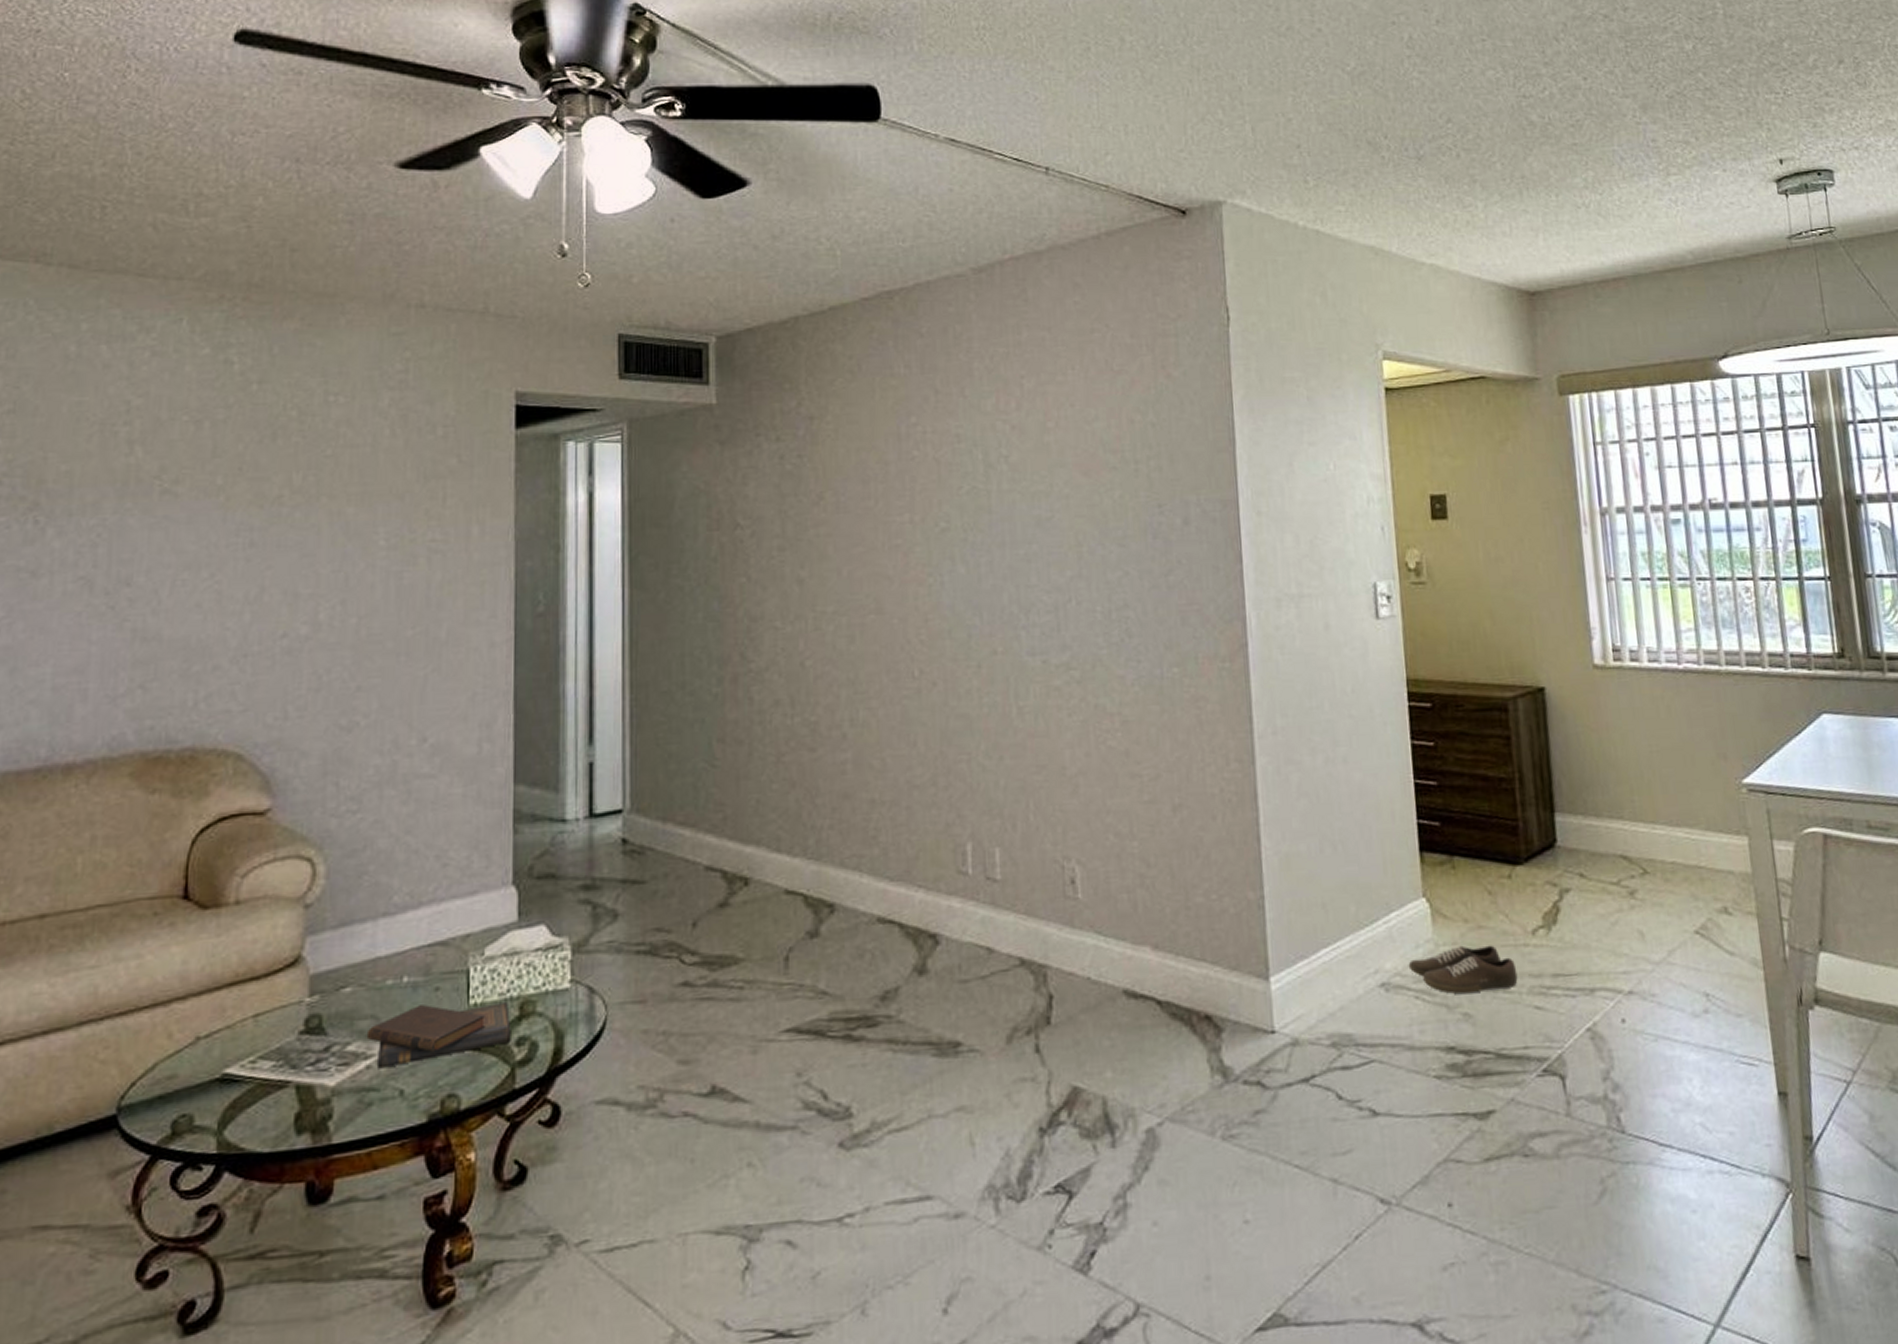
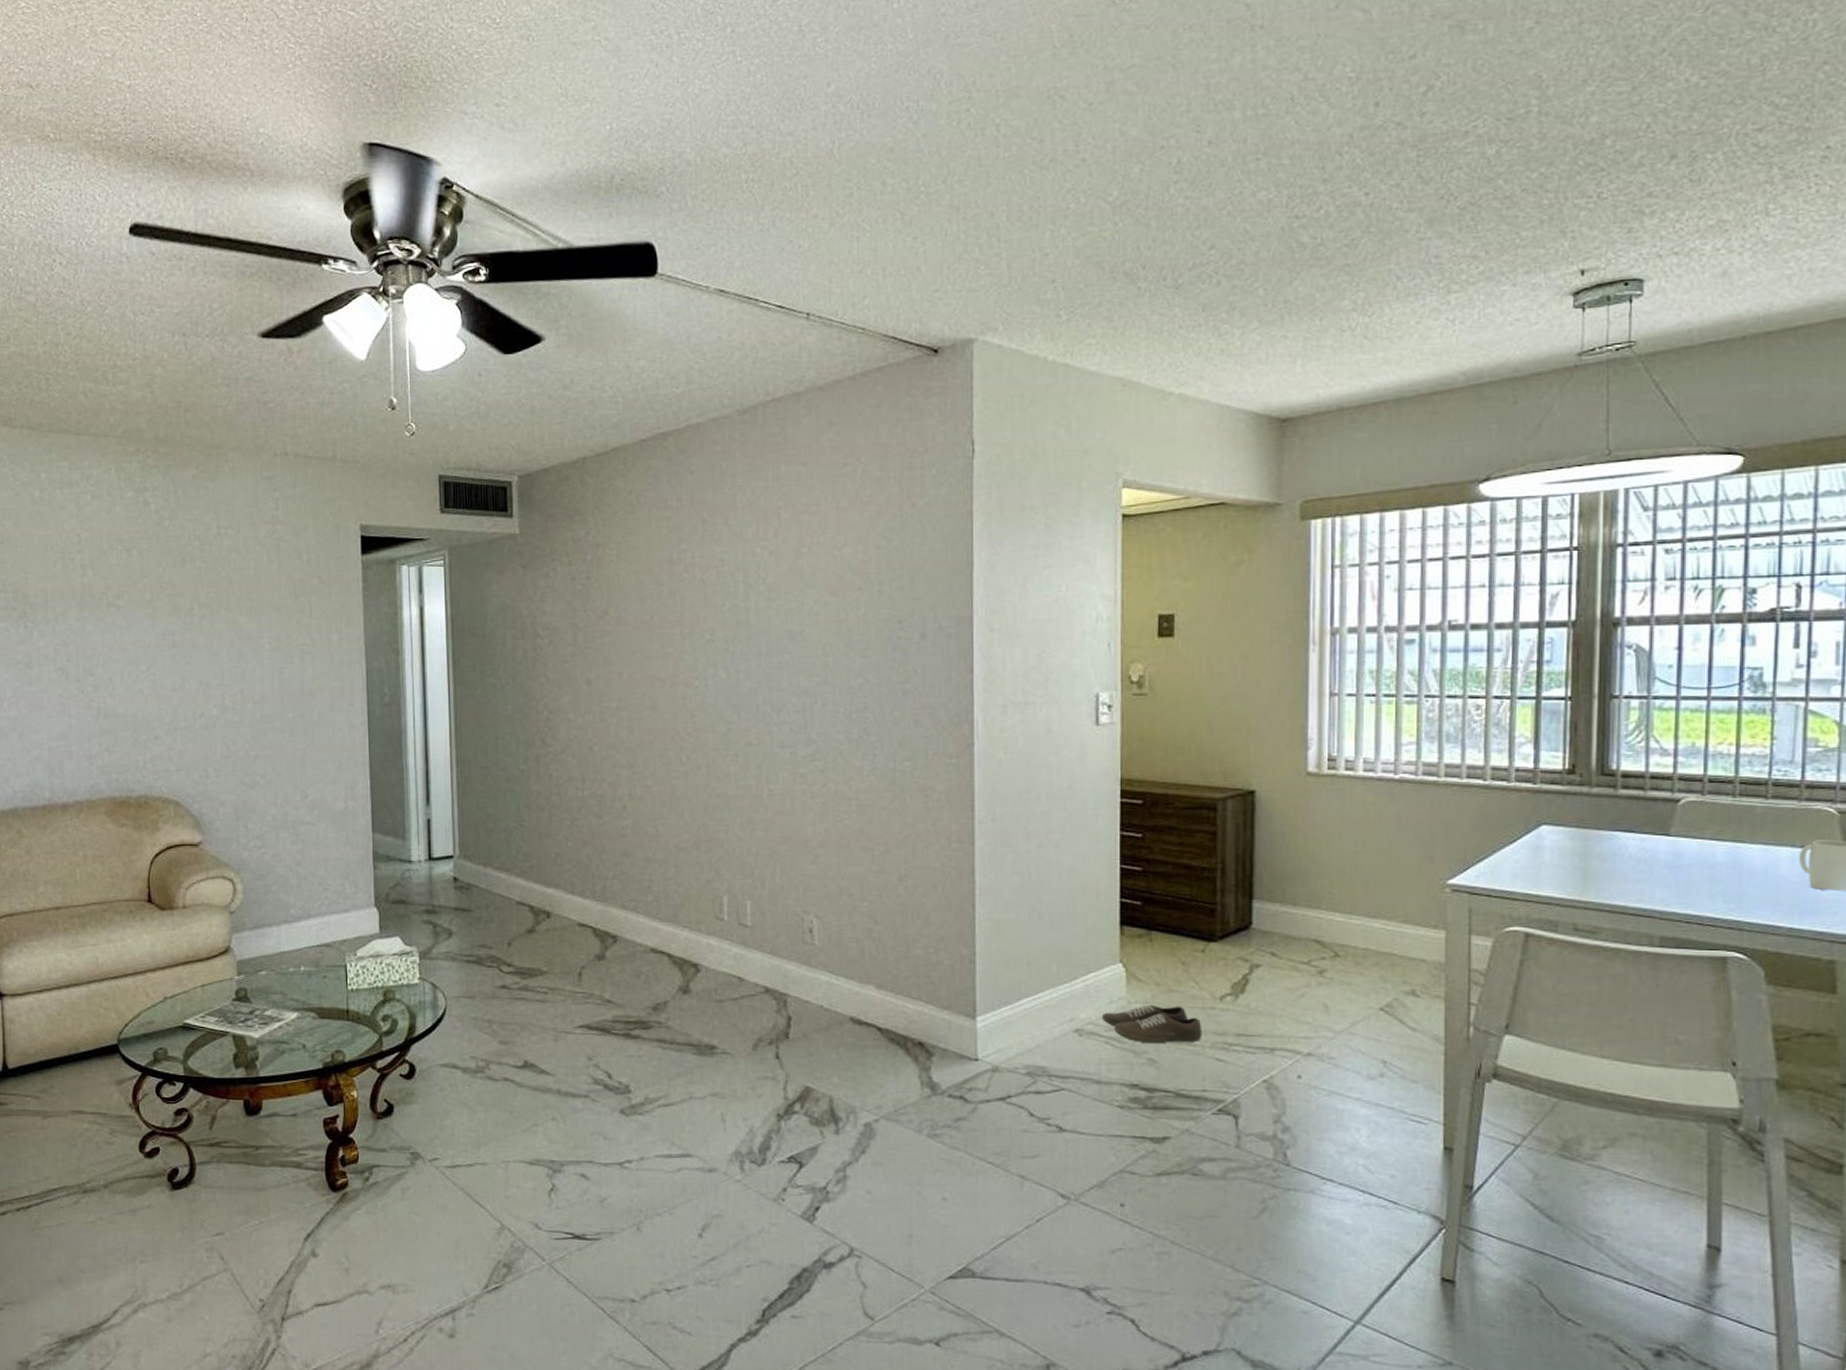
diary: present [366,1002,511,1069] -> none [278,987,378,1029]

